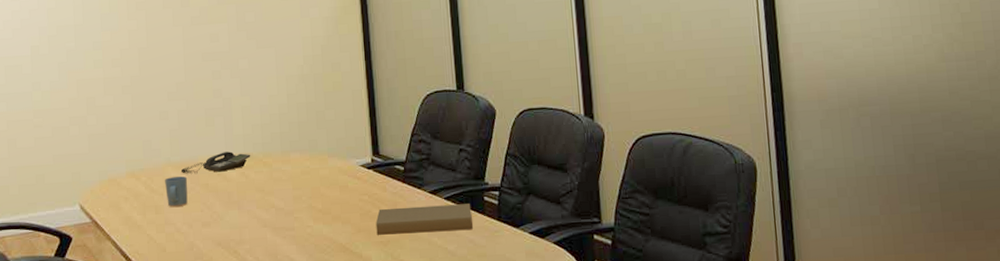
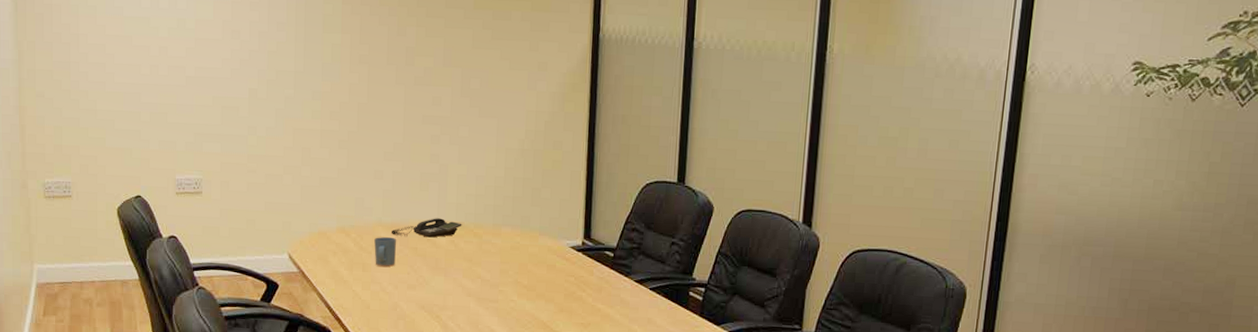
book: present [376,204,473,235] -> none [578,292,675,321]

